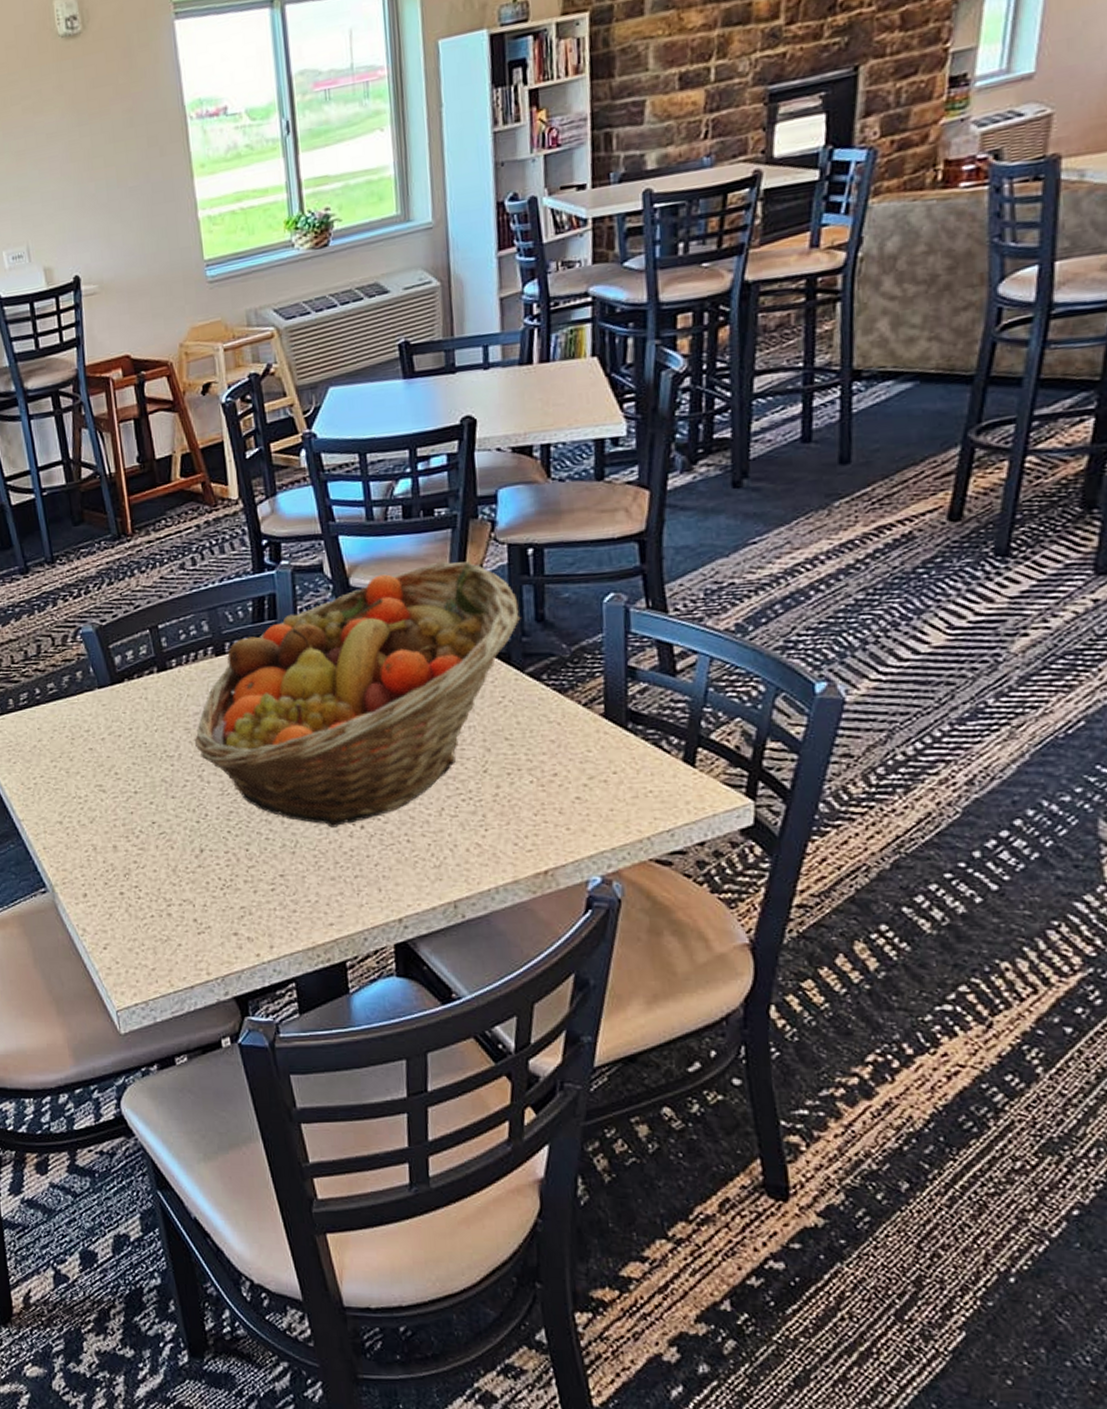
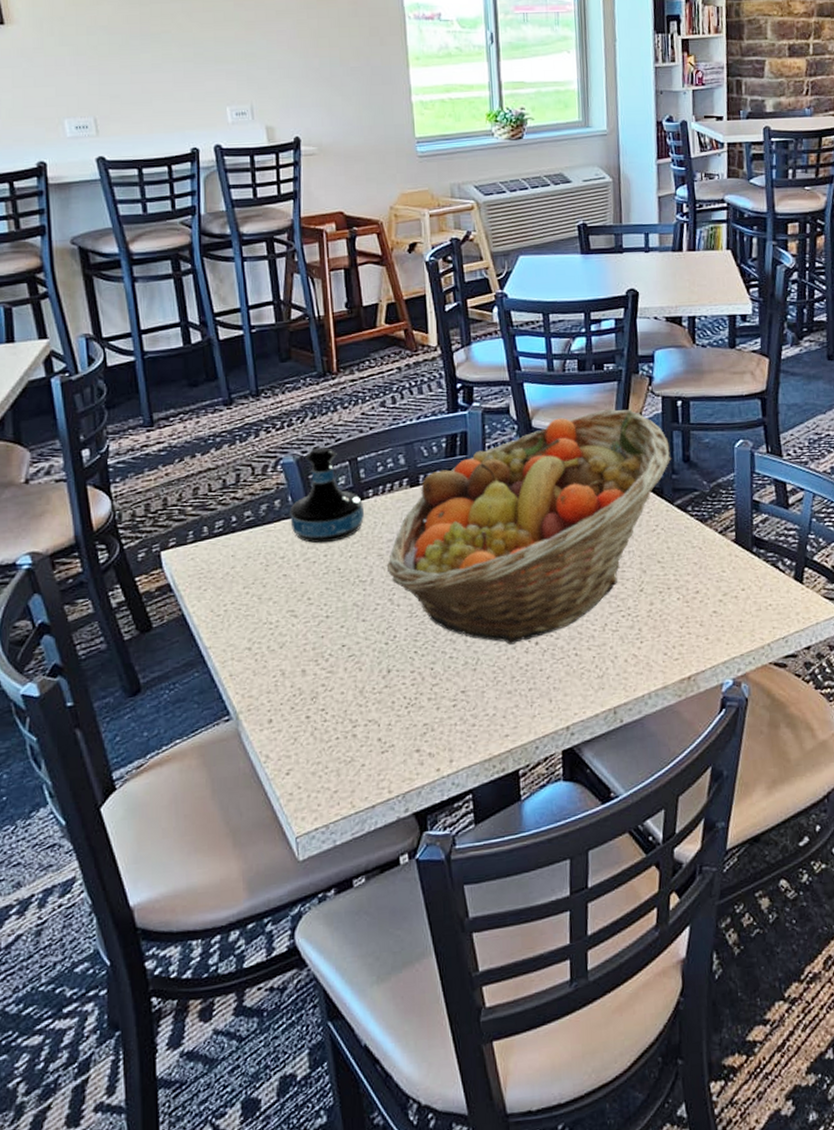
tequila bottle: none [92,614,168,717] -> present [290,446,364,544]

